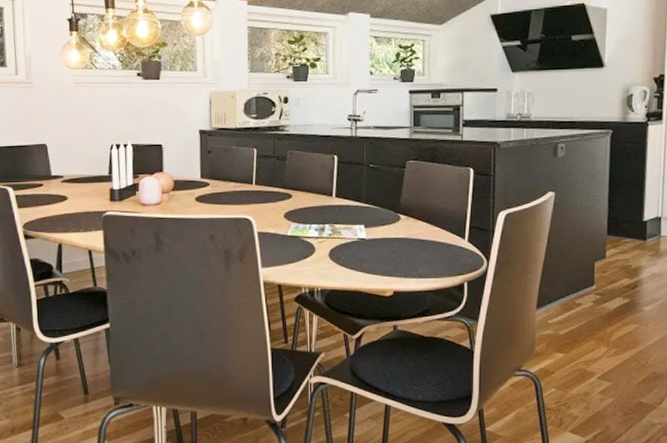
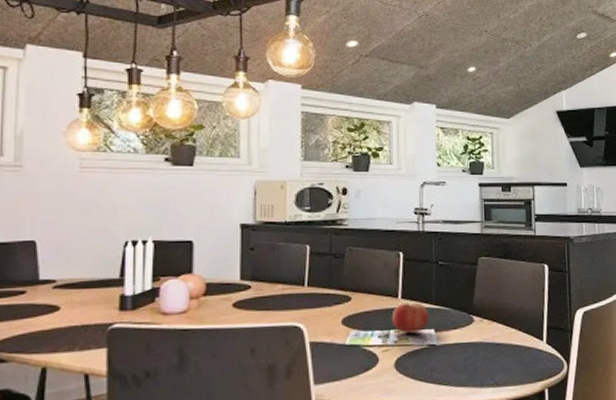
fruit: none [327,201,360,228] -> present [391,302,429,334]

